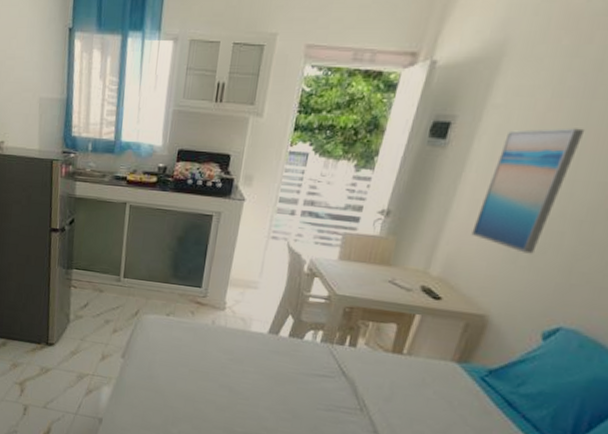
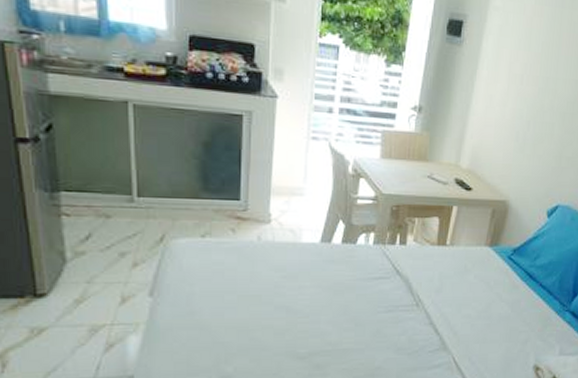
wall art: present [471,128,585,254] -> none [489,31,560,143]

